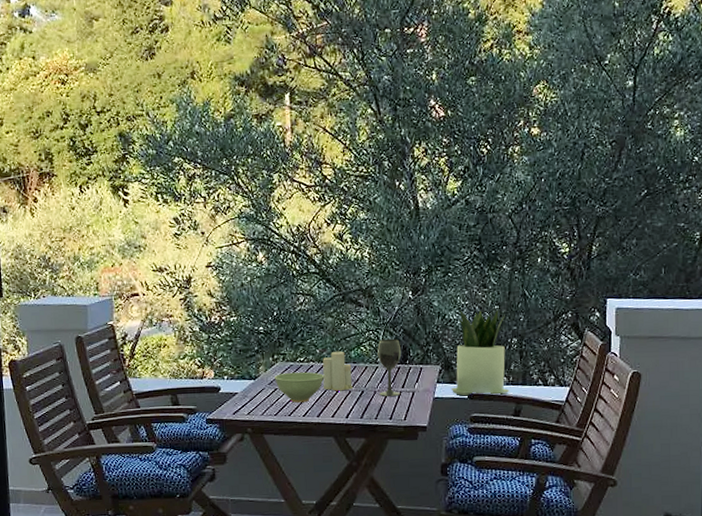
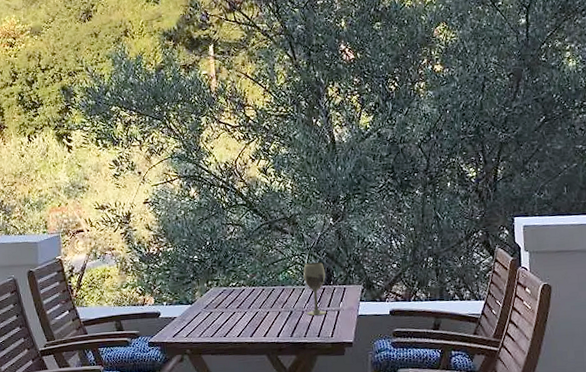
bowl: present [274,372,325,403] -> none [209,295,256,325]
candle: present [323,350,353,391] -> none [253,274,282,313]
planter: present [450,310,510,397] -> none [373,232,429,313]

